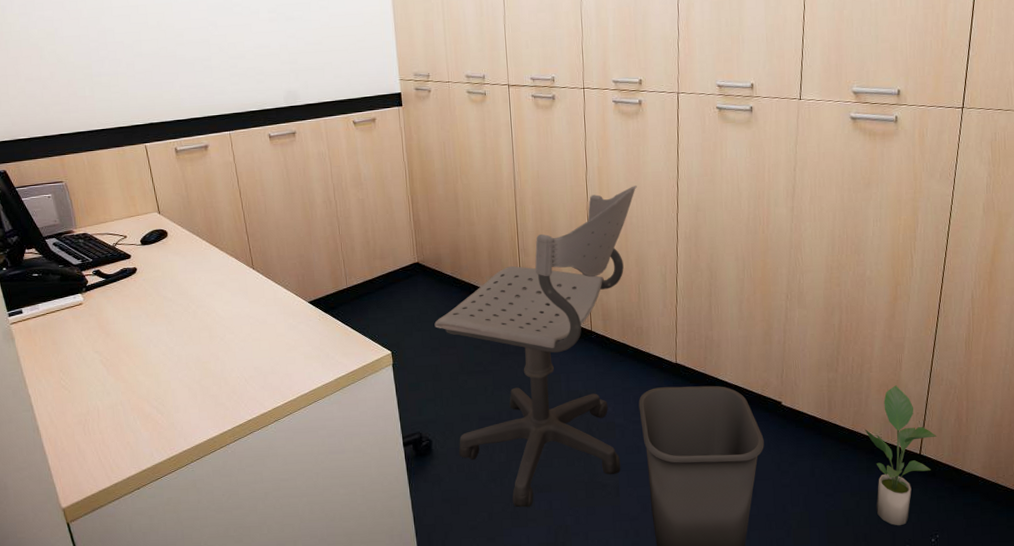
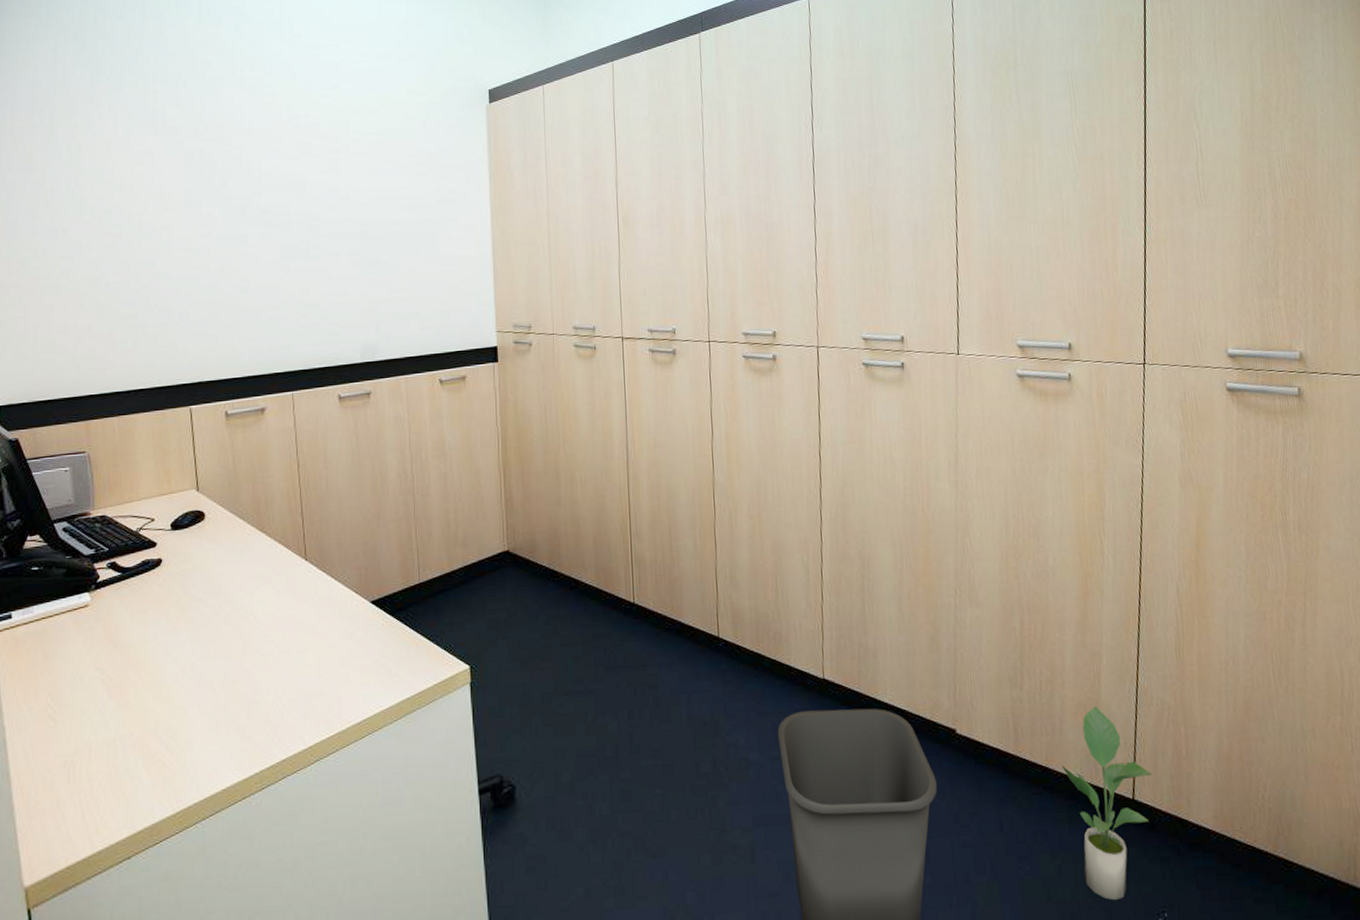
office chair: present [434,186,637,508] -> none [525,455,772,880]

